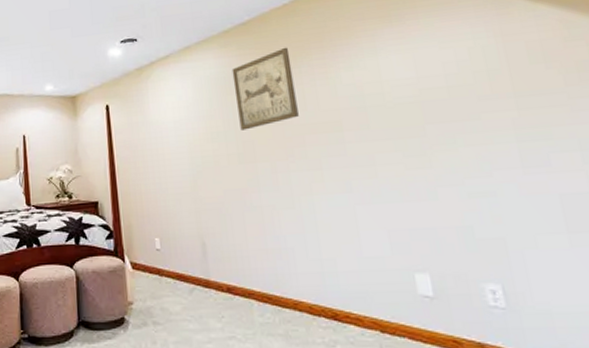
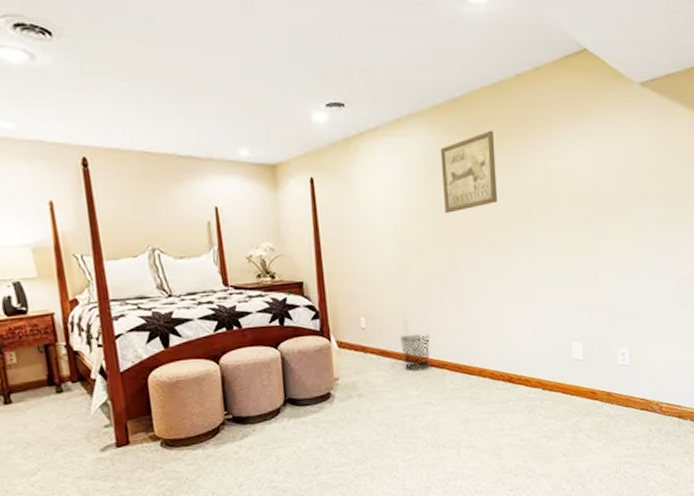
waste bin: none [198,257,234,298] -> present [400,333,430,370]

